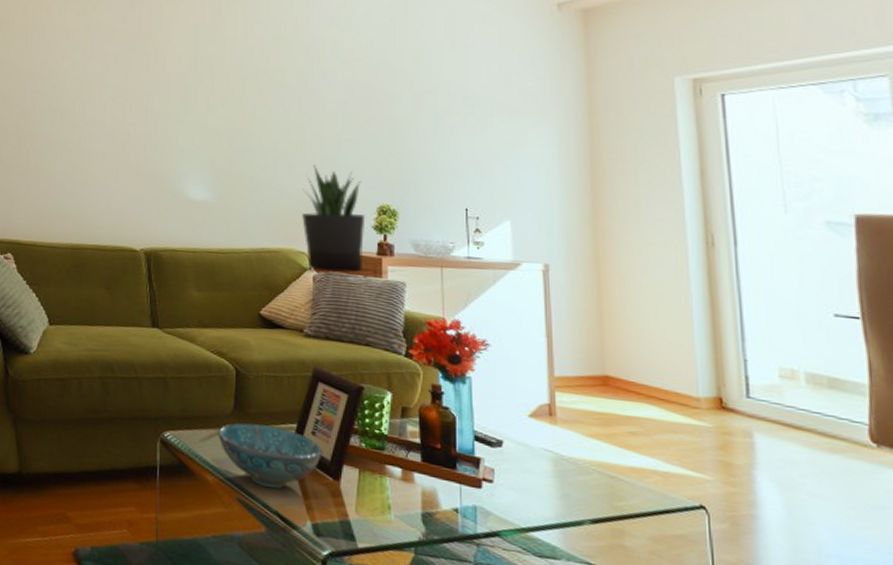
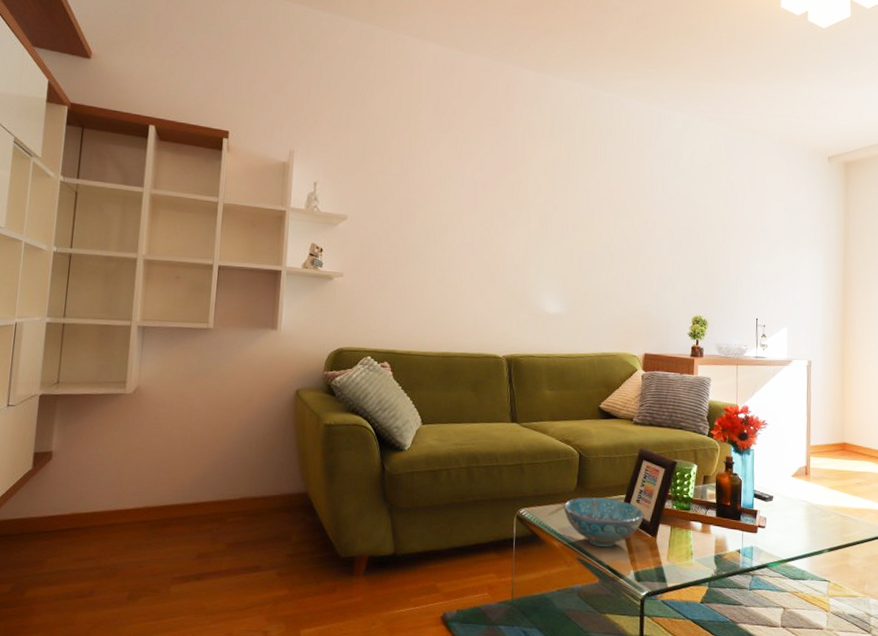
planter: present [302,165,366,273] -> none [635,283,684,372]

